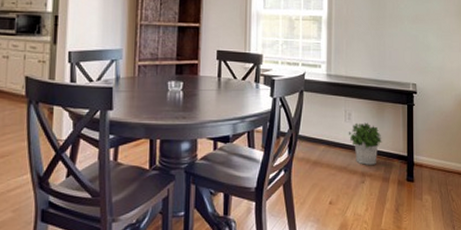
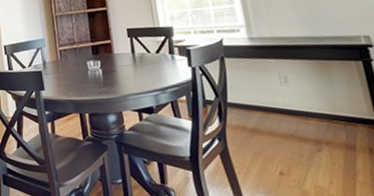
potted plant: present [348,122,382,165] -> none [287,84,336,132]

